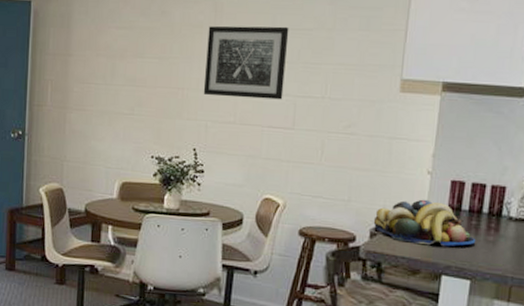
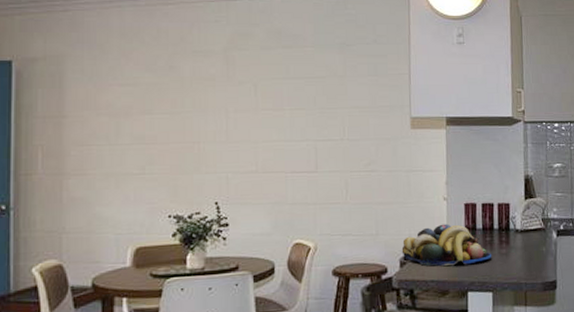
wall art: present [203,25,289,100] -> none [221,75,304,147]

